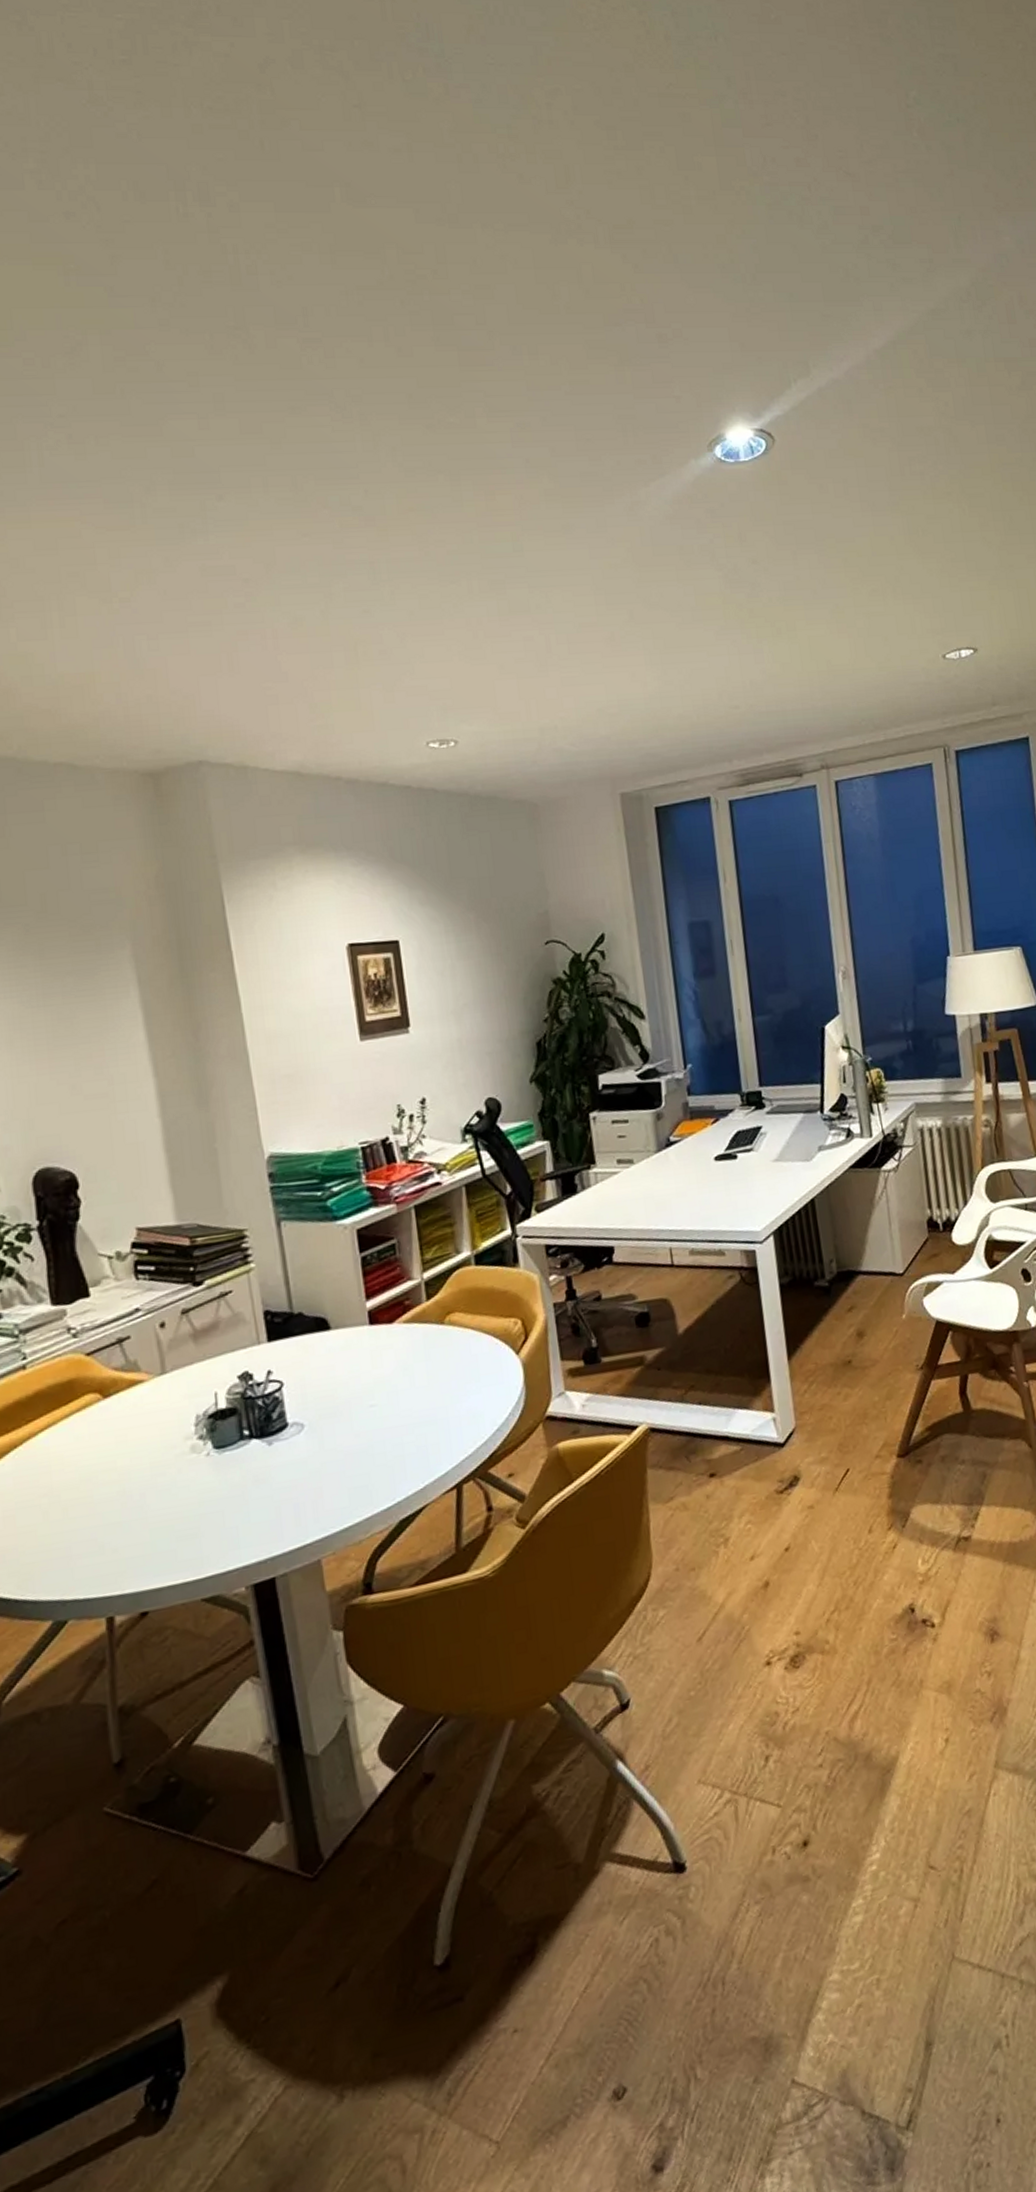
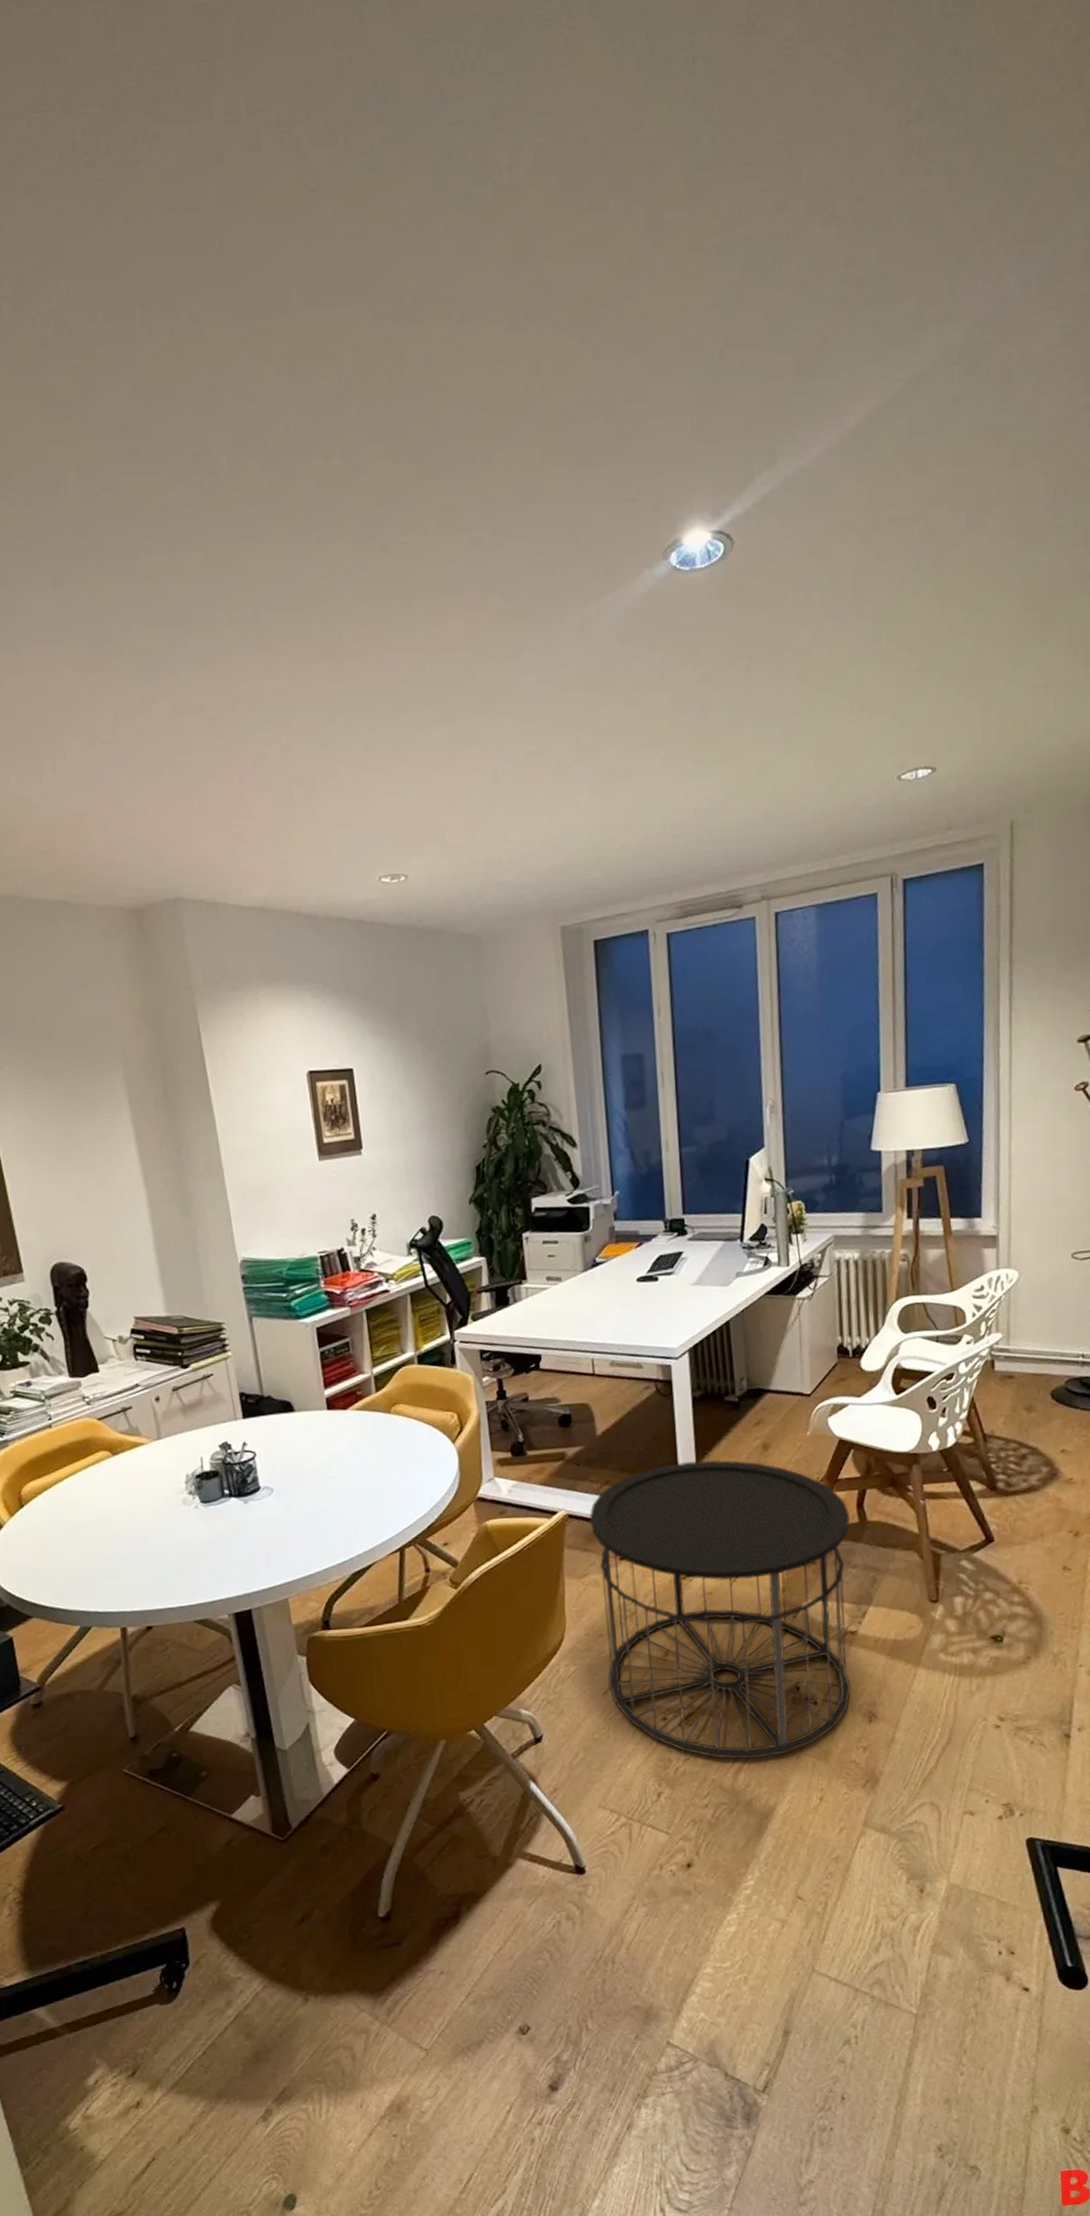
side table: none [674,1352,970,1705] -> present [589,1459,851,1760]

